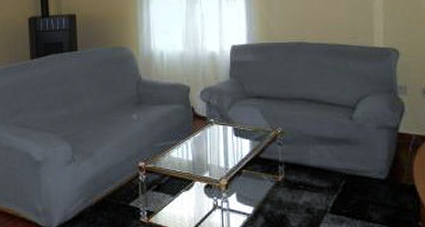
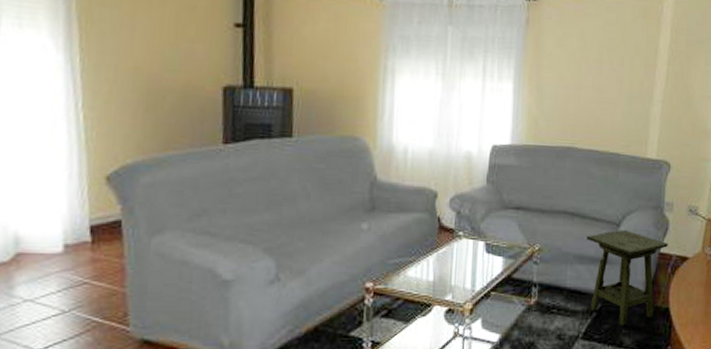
side table: none [324,113,406,202] -> present [587,230,668,326]

